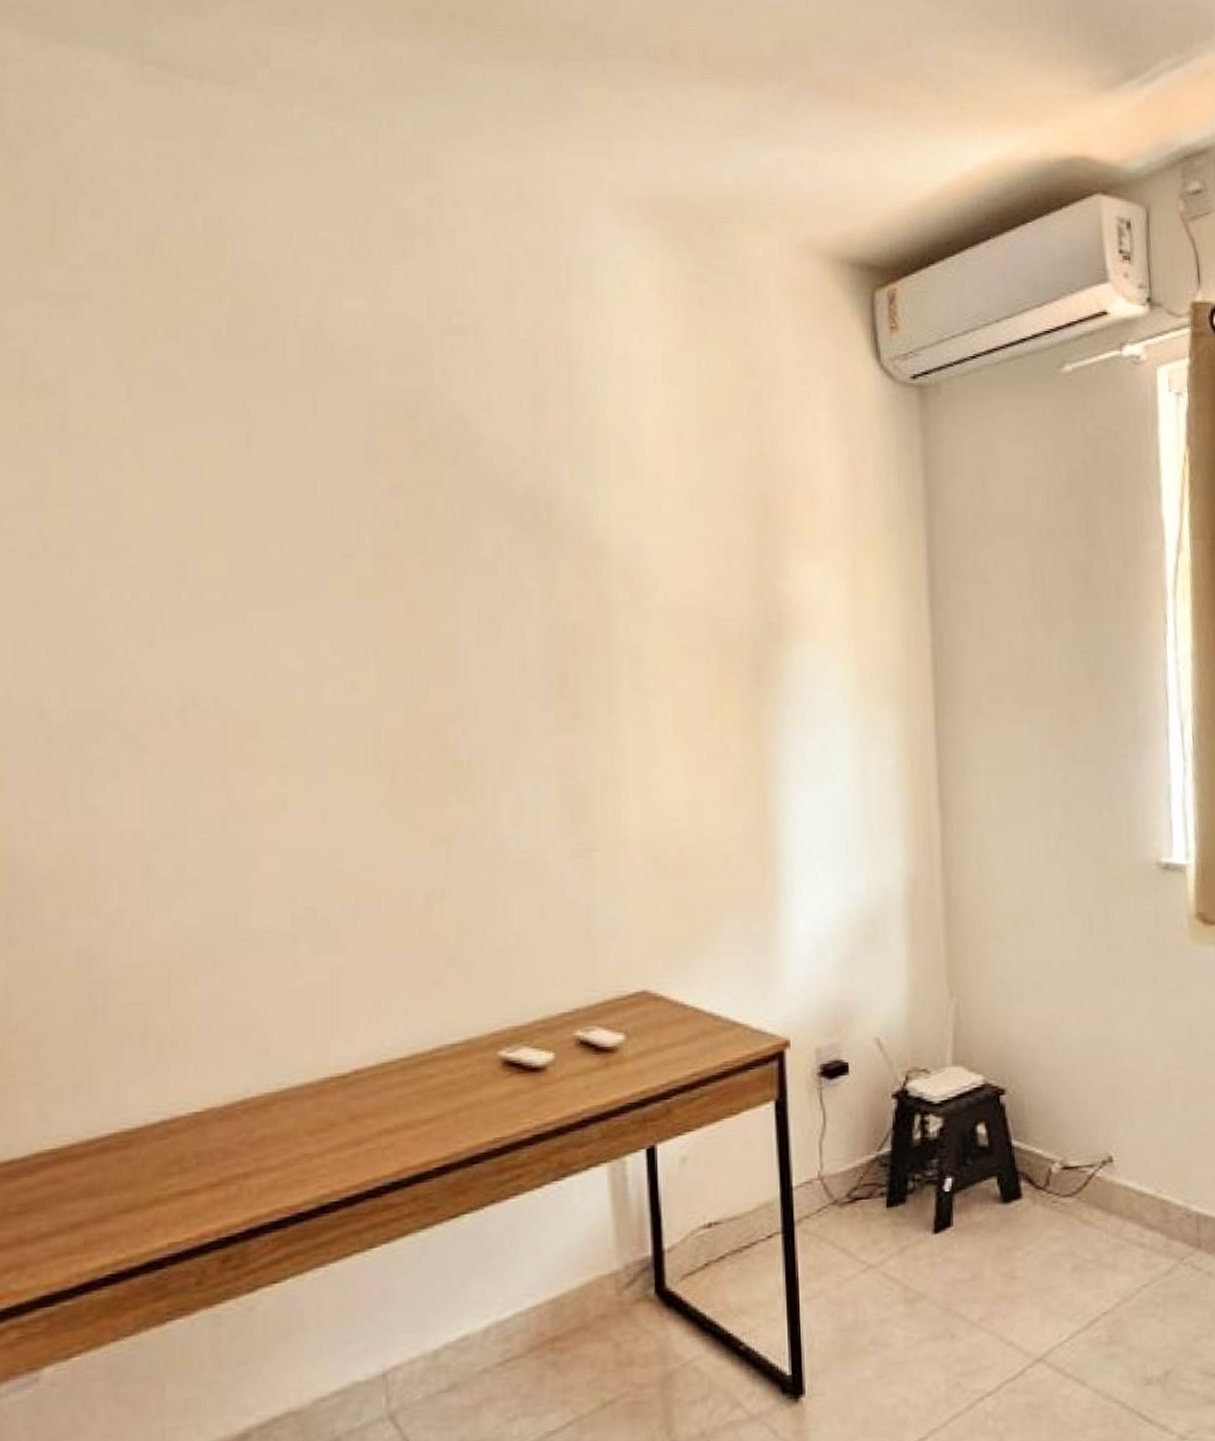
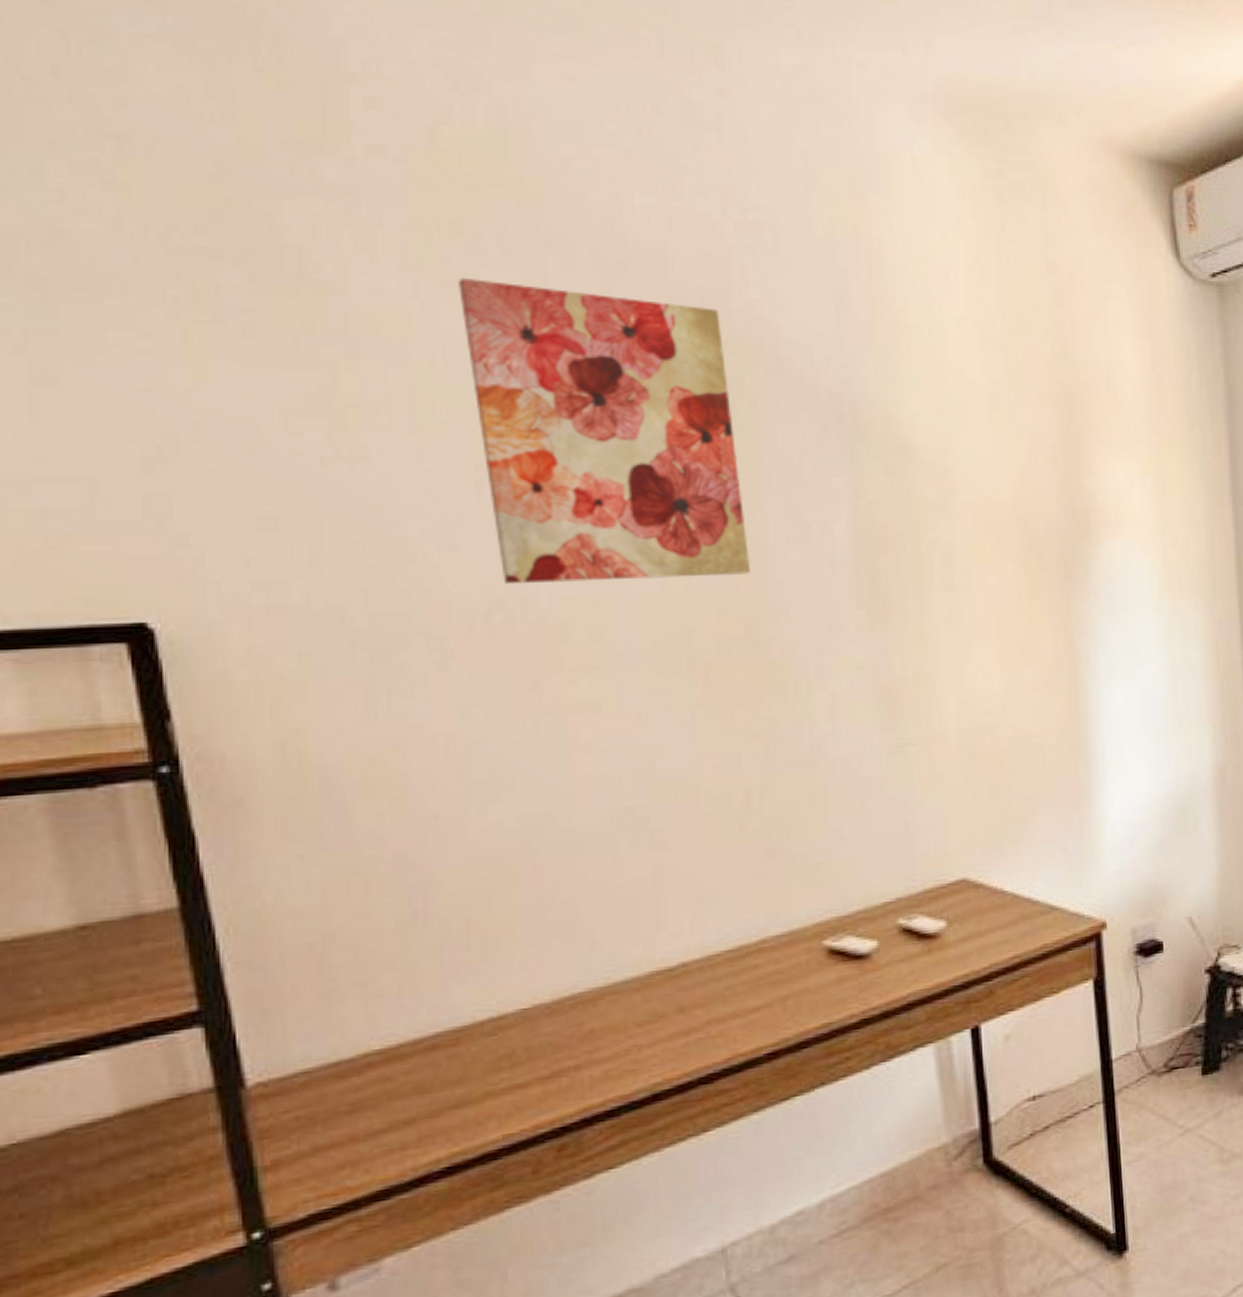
wall art: none [170,379,442,681] -> present [458,277,752,585]

